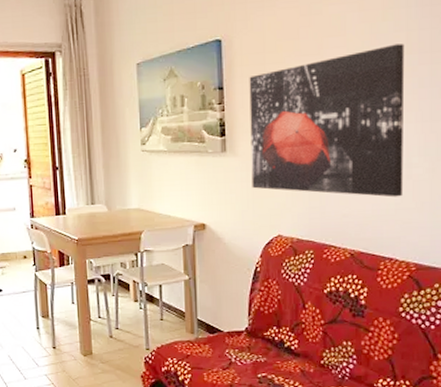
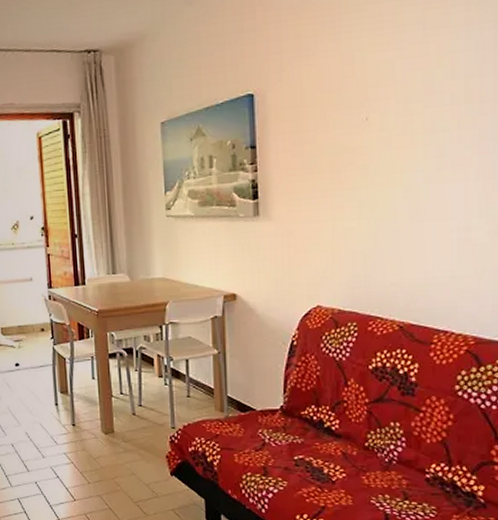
wall art: present [249,43,405,198] -> none [285,92,463,264]

